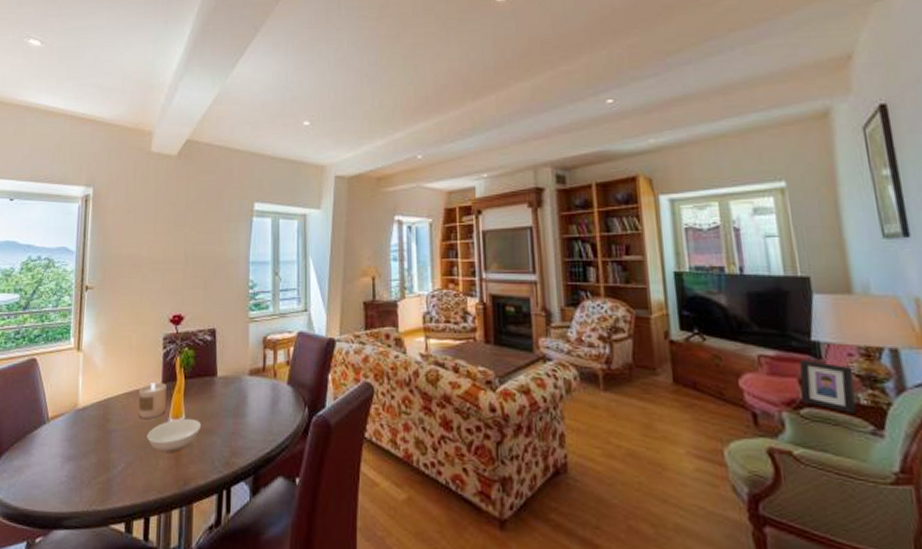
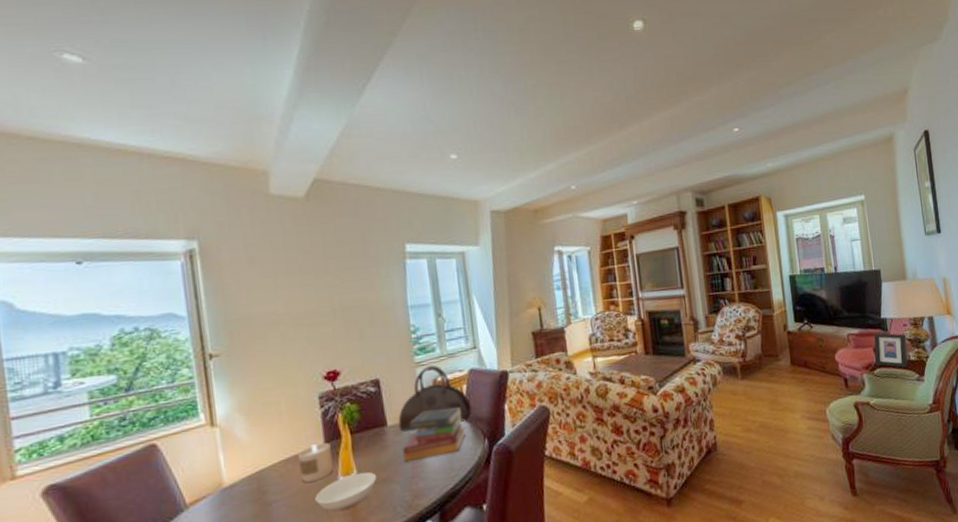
handbag: none [227,322,296,385] -> present [398,365,472,432]
books: none [227,367,287,417] -> present [402,406,466,462]

